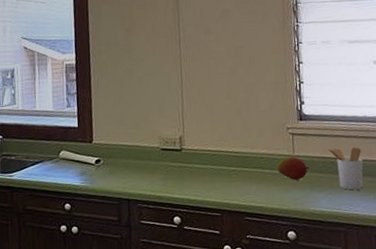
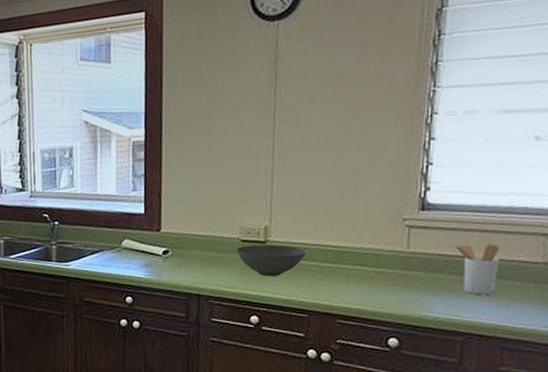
bowl: none [157,152,215,181] -> present [236,244,307,277]
fruit: present [276,157,309,180] -> none [384,254,426,281]

